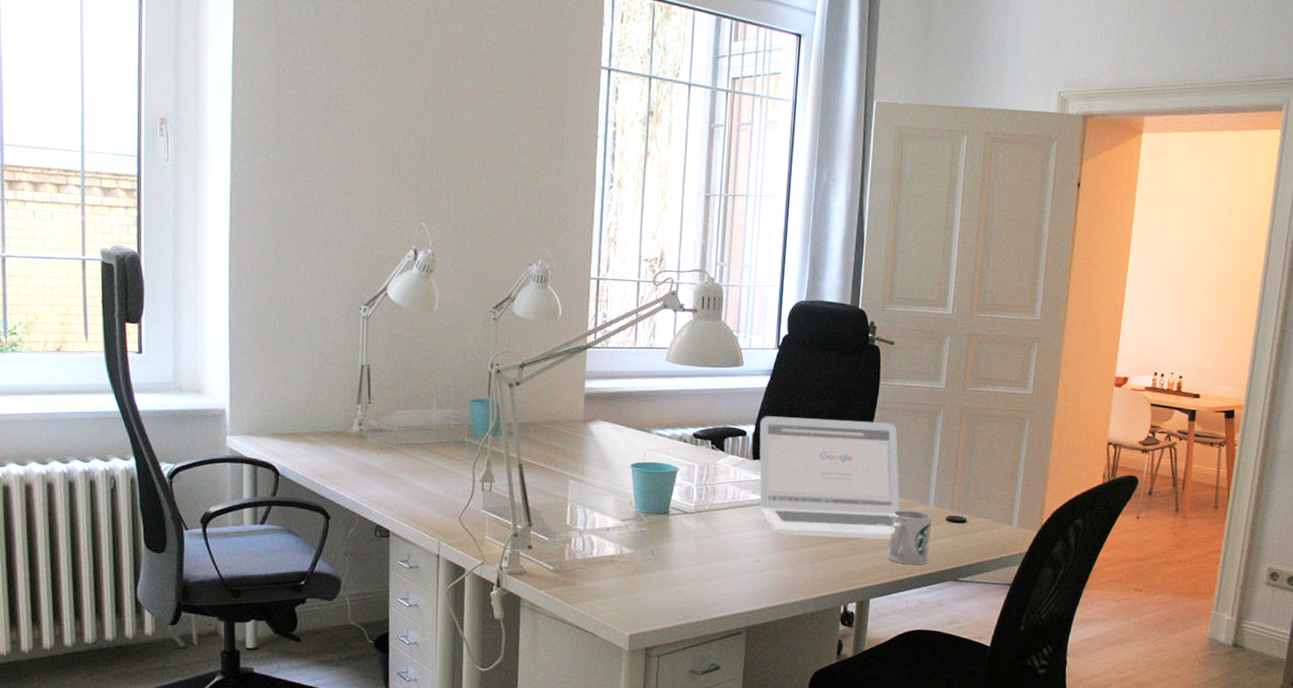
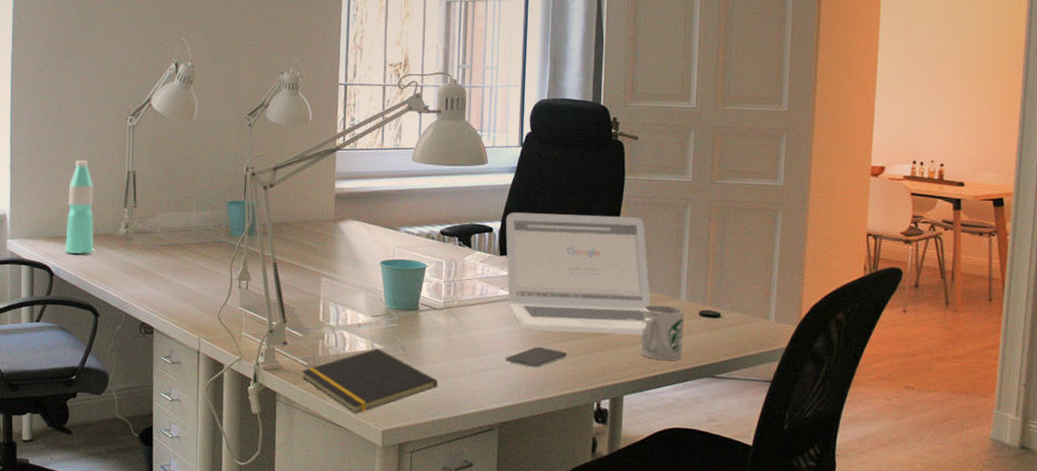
water bottle: none [292,351,325,453] -> present [65,159,94,254]
notepad: none [547,552,687,619] -> present [302,348,438,414]
smartphone: none [756,551,816,572] -> present [506,346,566,368]

